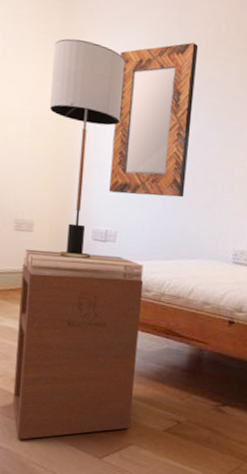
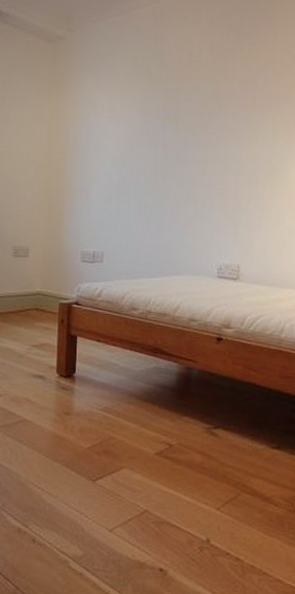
nightstand: present [12,249,144,440] -> none [12,273,130,459]
table lamp: present [50,38,125,259] -> none [42,80,107,280]
home mirror: present [109,42,199,198] -> none [96,68,174,216]

